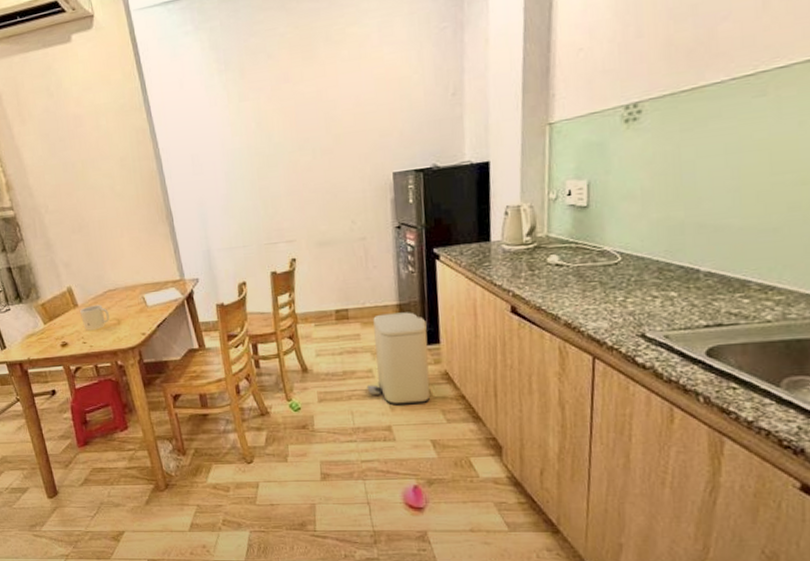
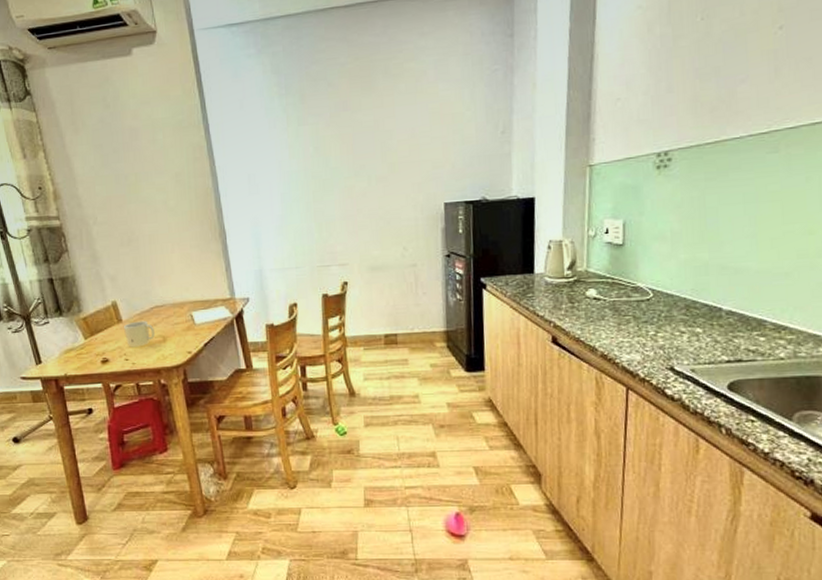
pedal bin: present [366,312,430,406] -> none [412,339,474,432]

